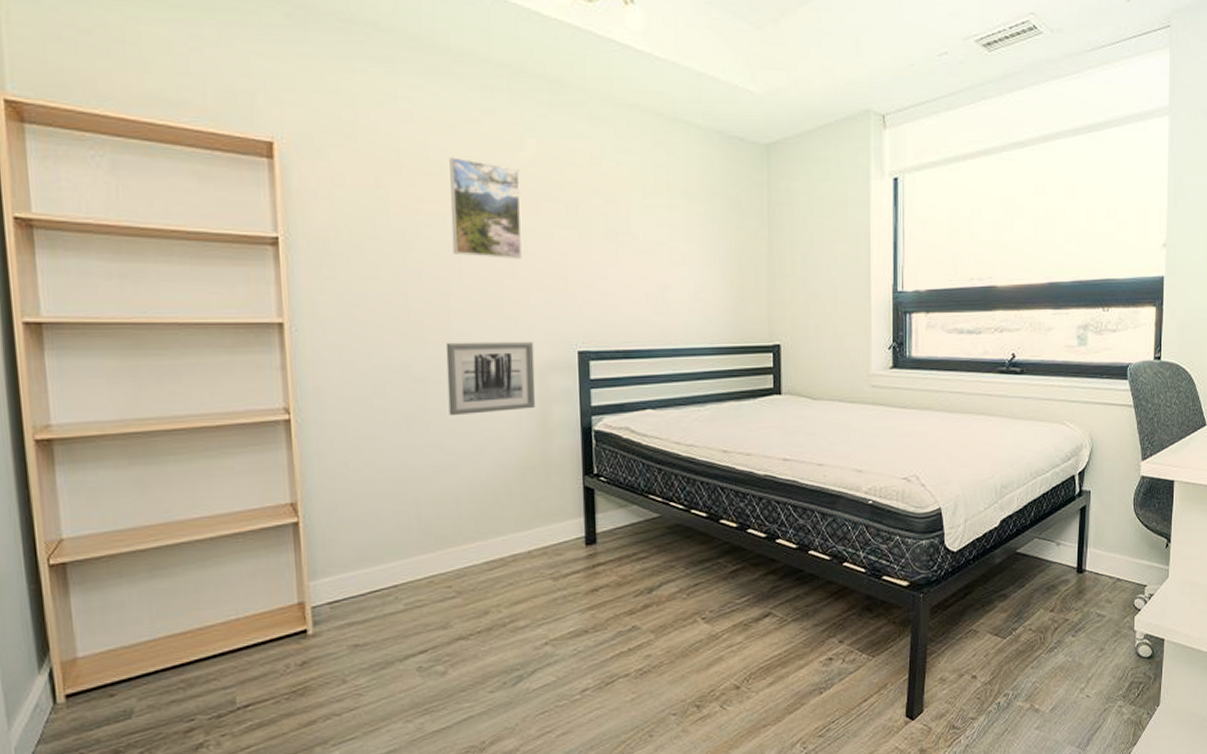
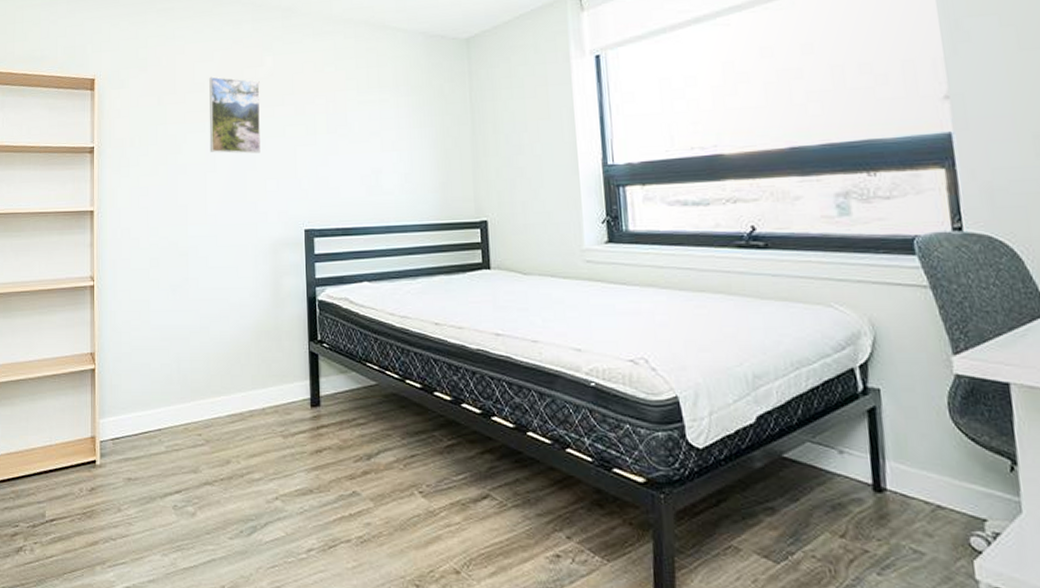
wall art: present [445,341,536,415] -> none [202,221,270,284]

